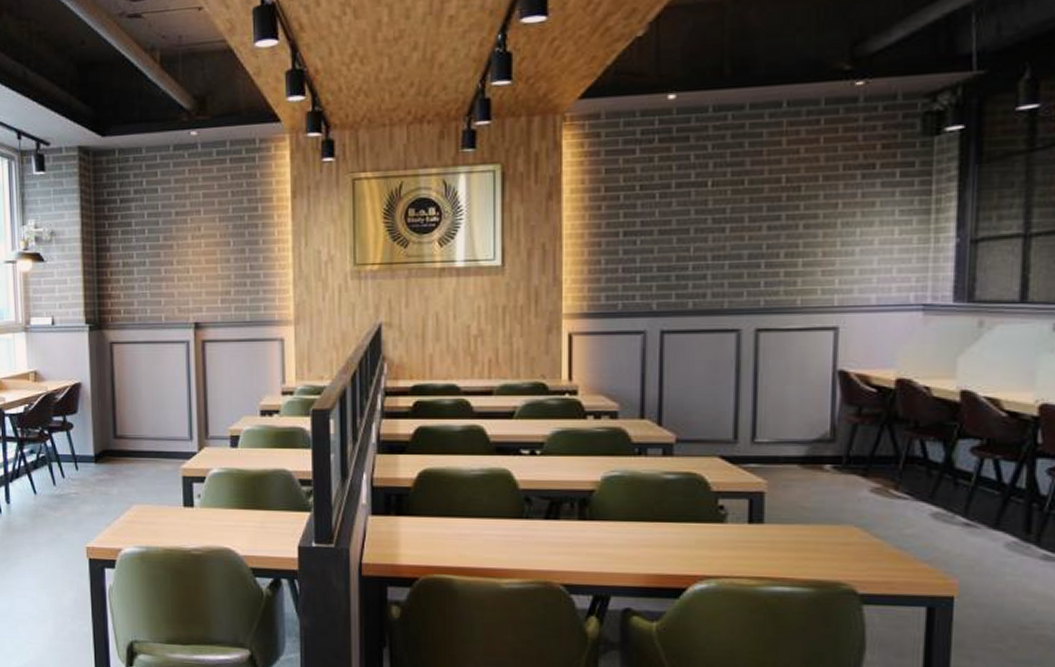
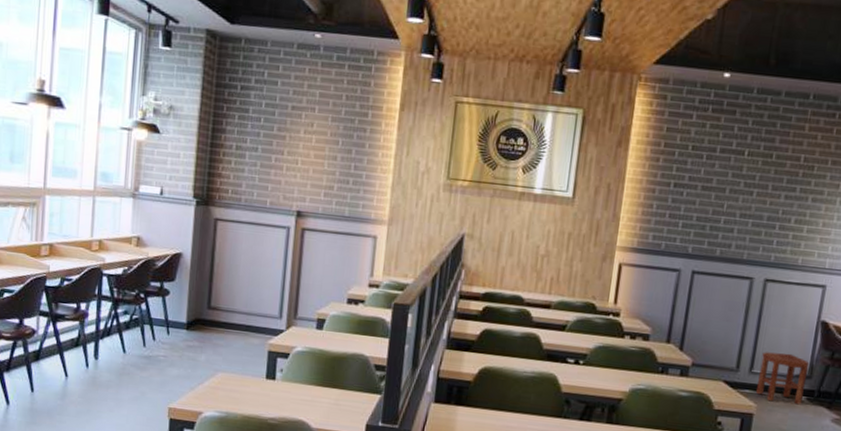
stool: none [763,414,830,476] -> present [755,352,810,405]

